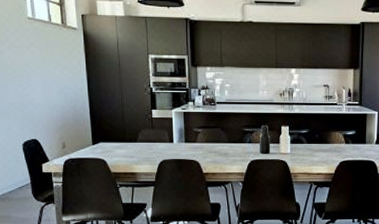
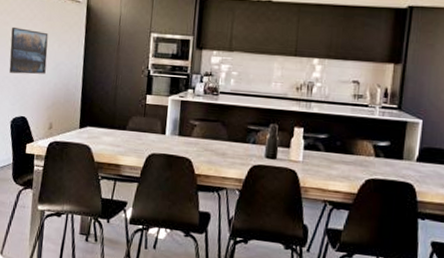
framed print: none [8,55,51,100] -> present [9,26,49,75]

